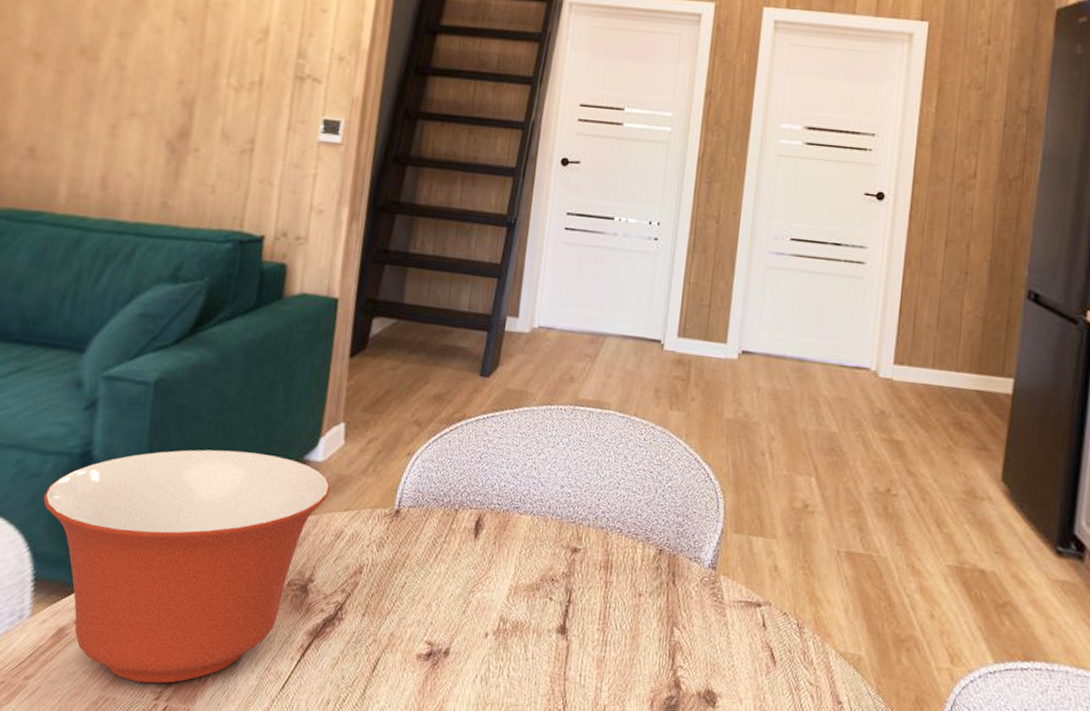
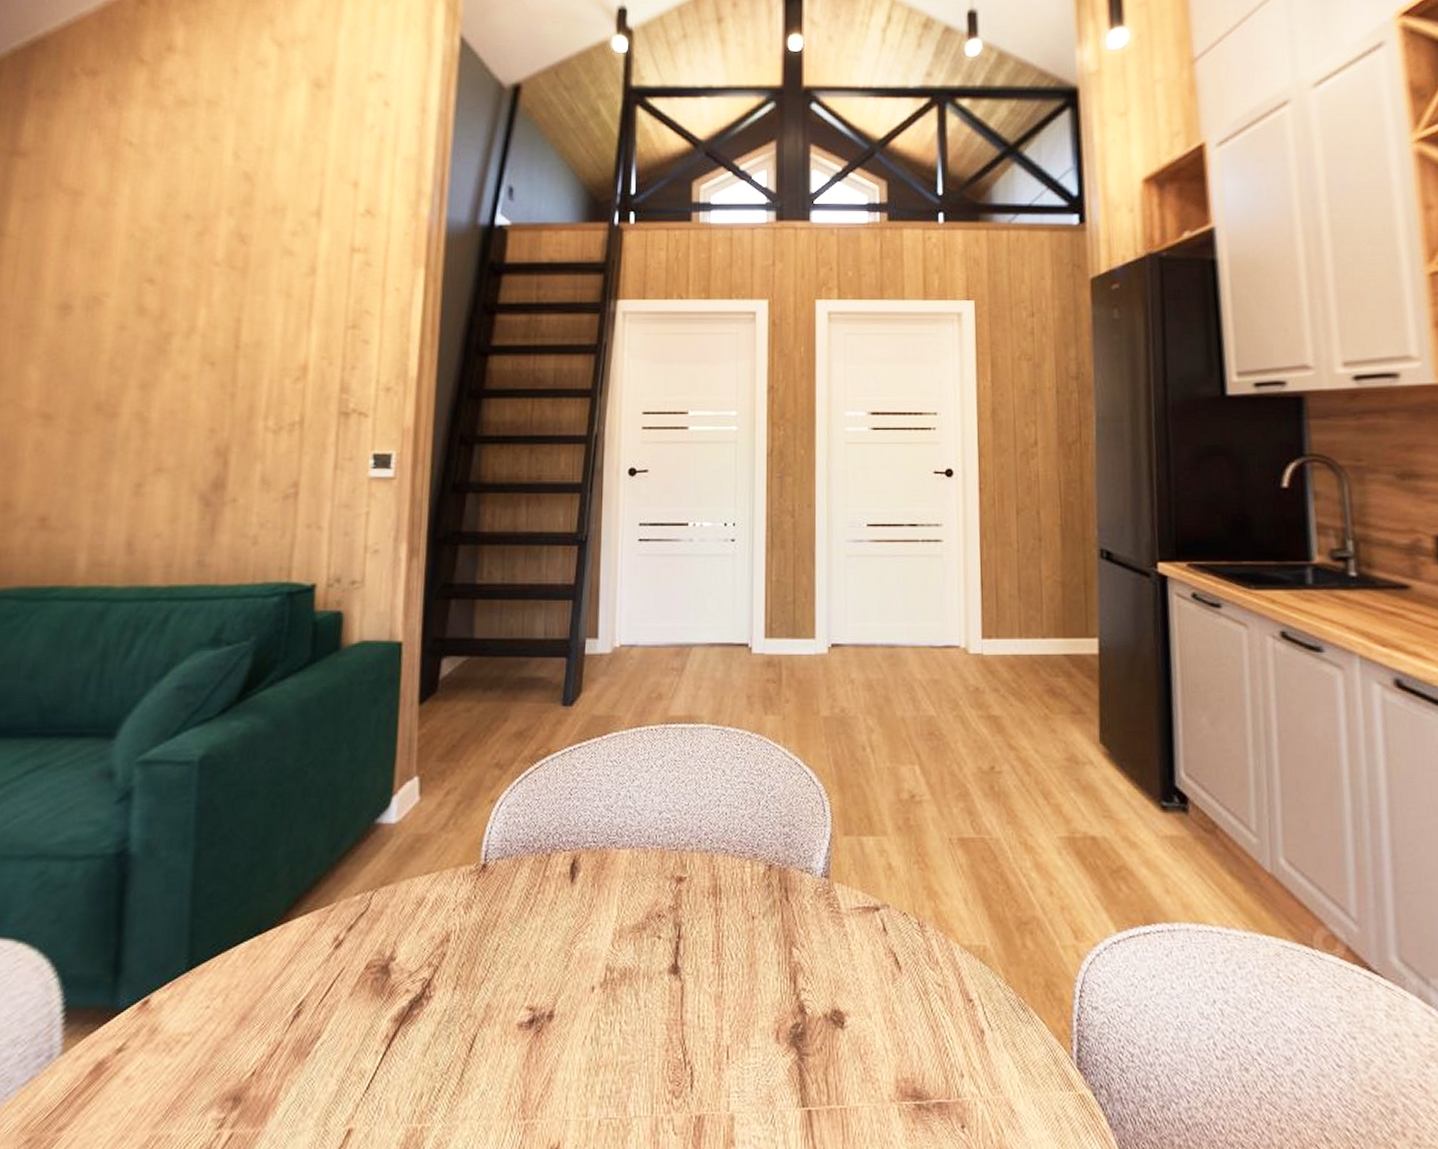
mixing bowl: present [43,449,331,684] -> none [72,824,408,1112]

